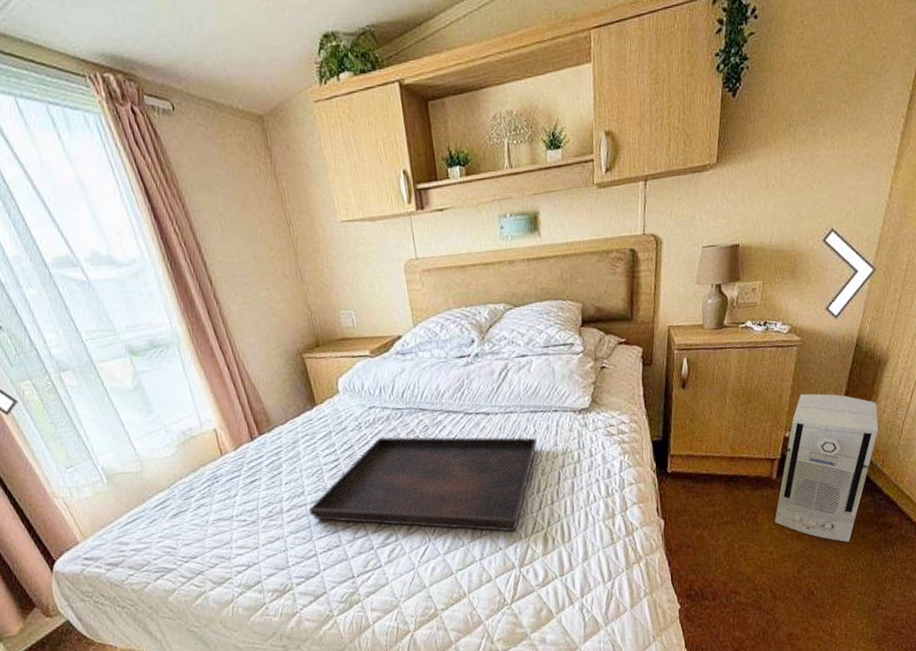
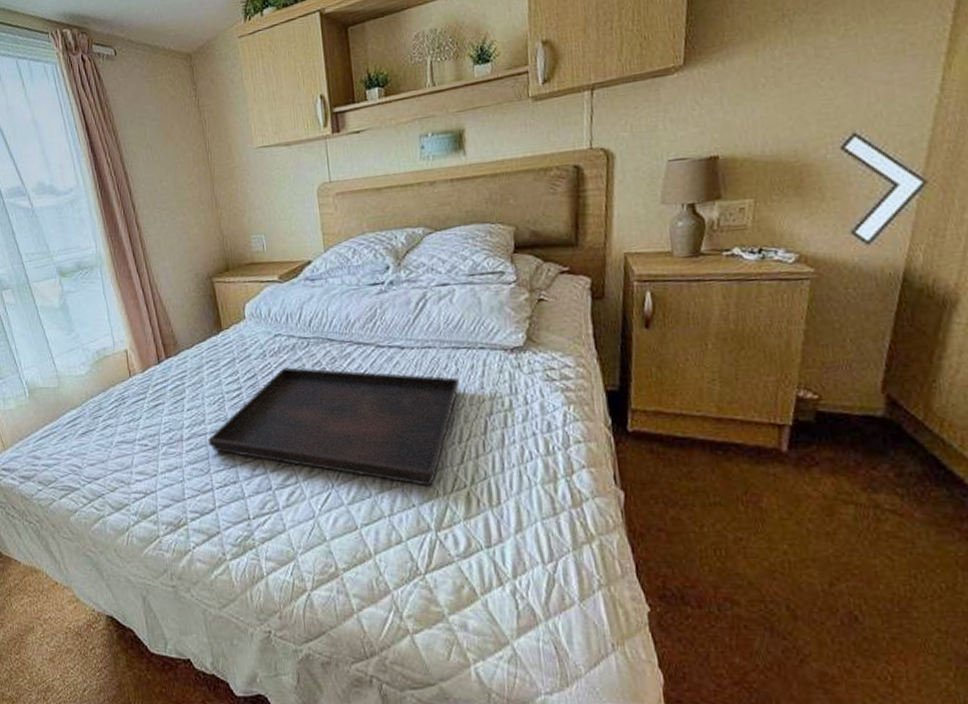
air purifier: present [775,393,878,542] -> none [788,341,951,551]

